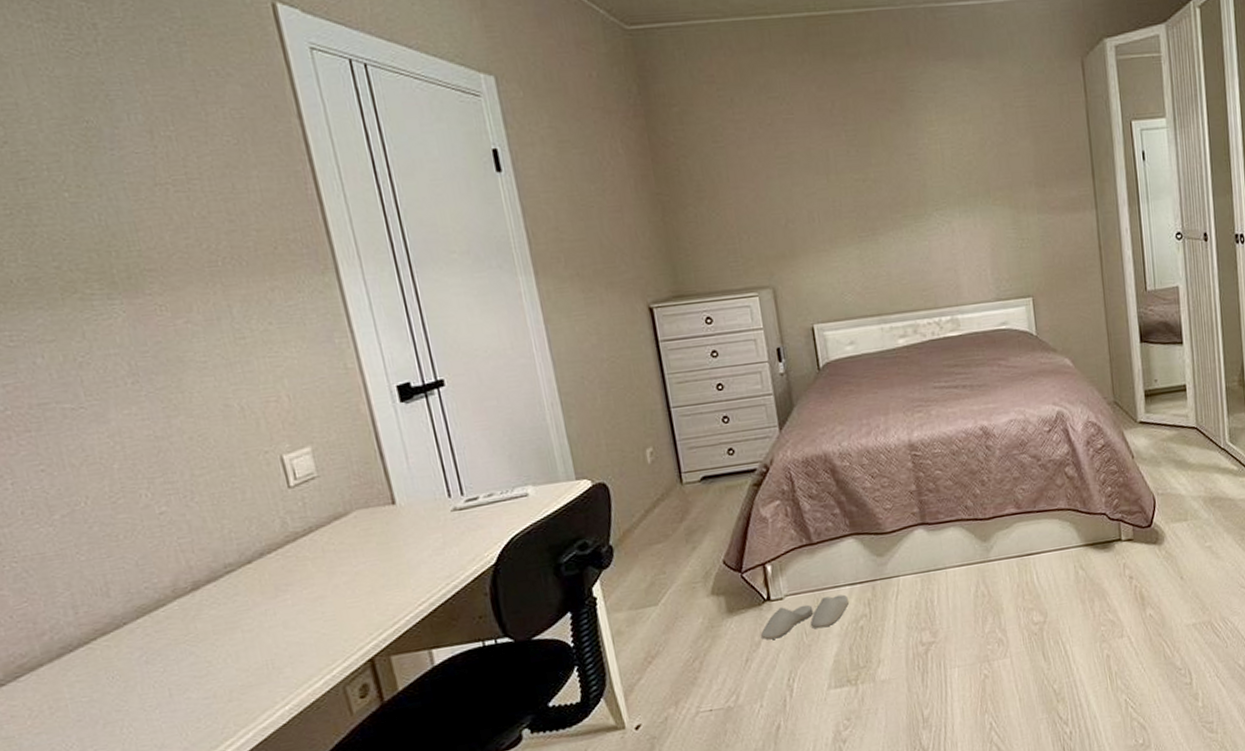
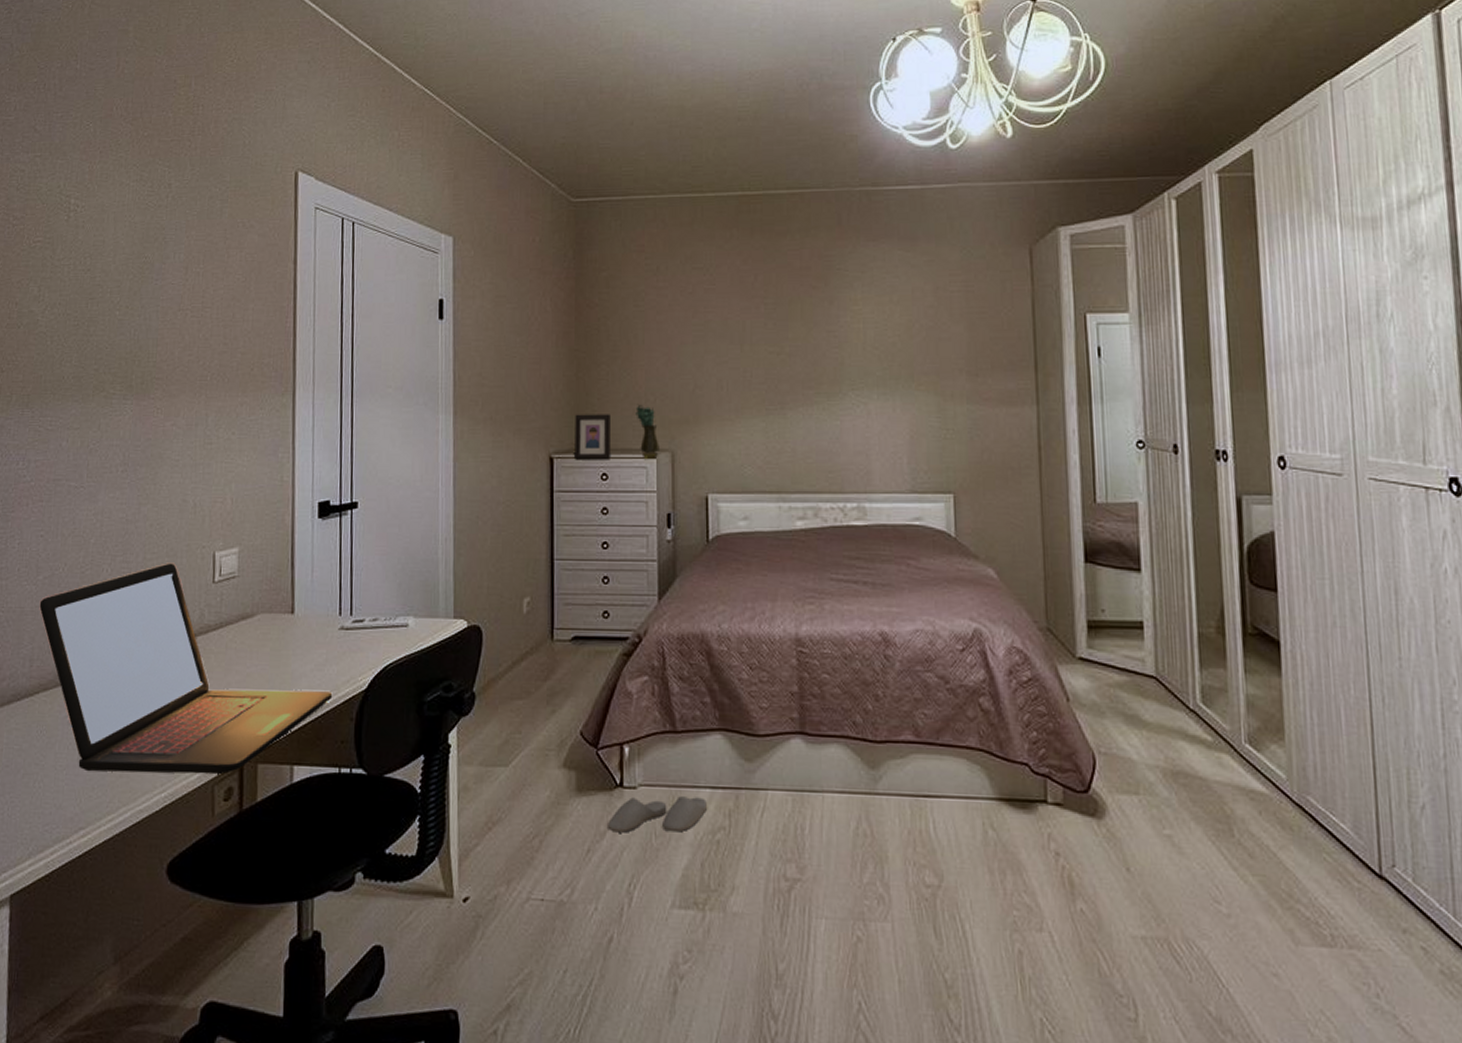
laptop: none [64,474,460,705] -> present [39,563,333,775]
picture frame: none [668,257,712,307] -> present [575,414,610,460]
vase: none [730,243,761,299] -> present [636,404,659,460]

